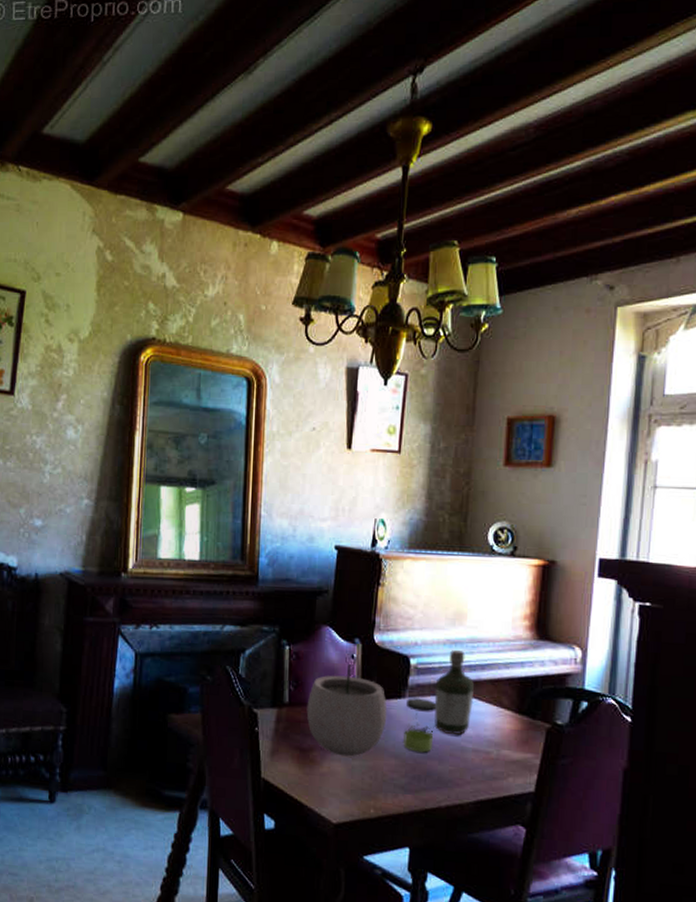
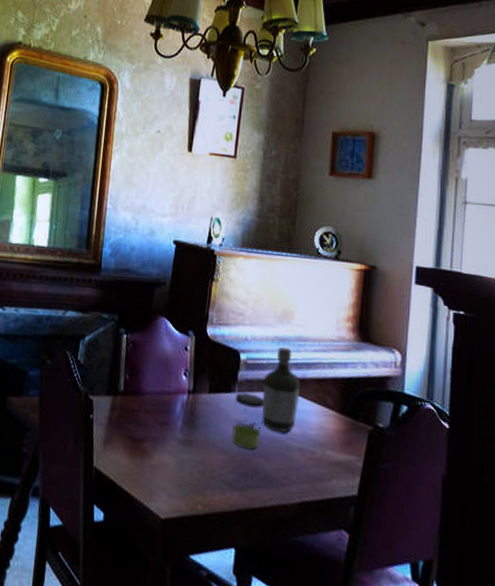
plant pot: present [306,657,387,757] -> none [140,349,218,450]

